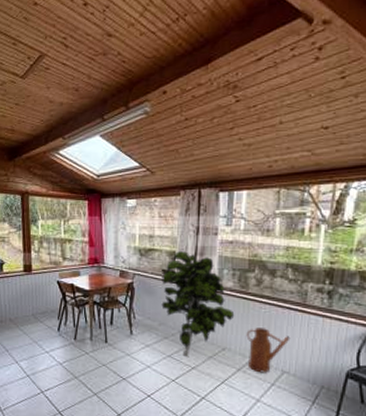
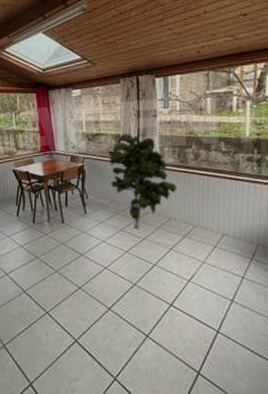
watering can: present [246,328,290,373] -> none [188,197,228,238]

